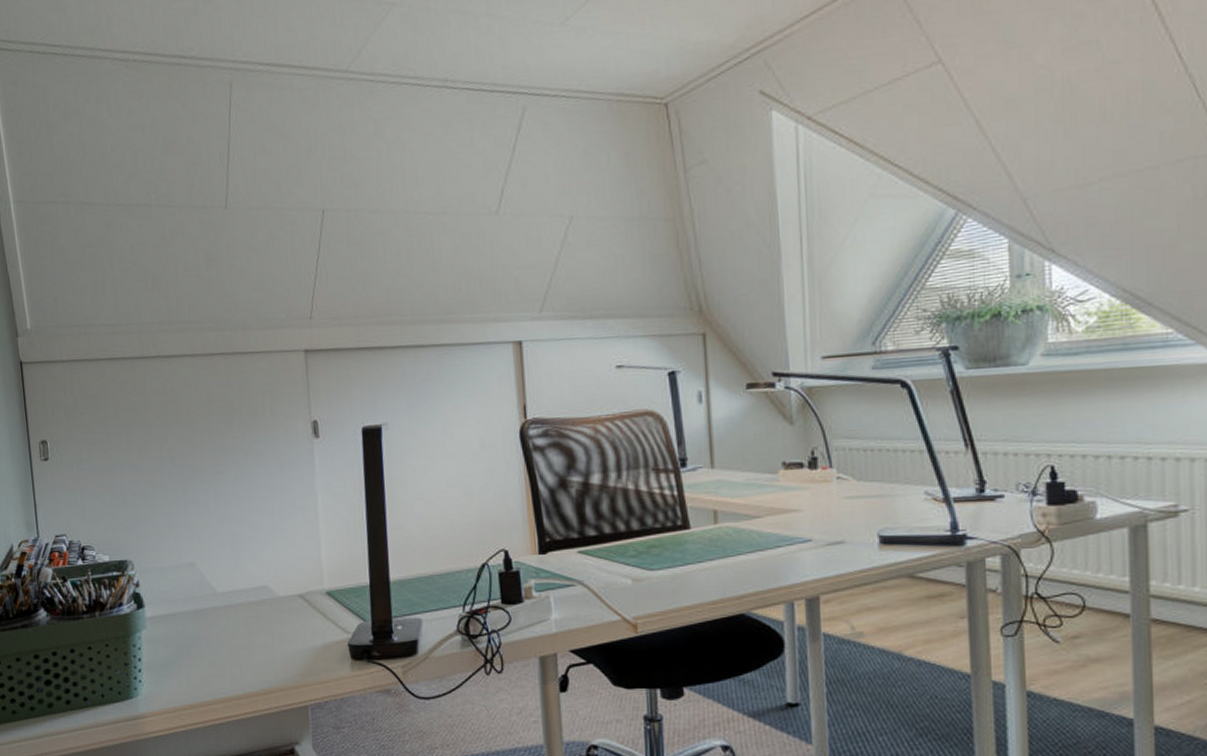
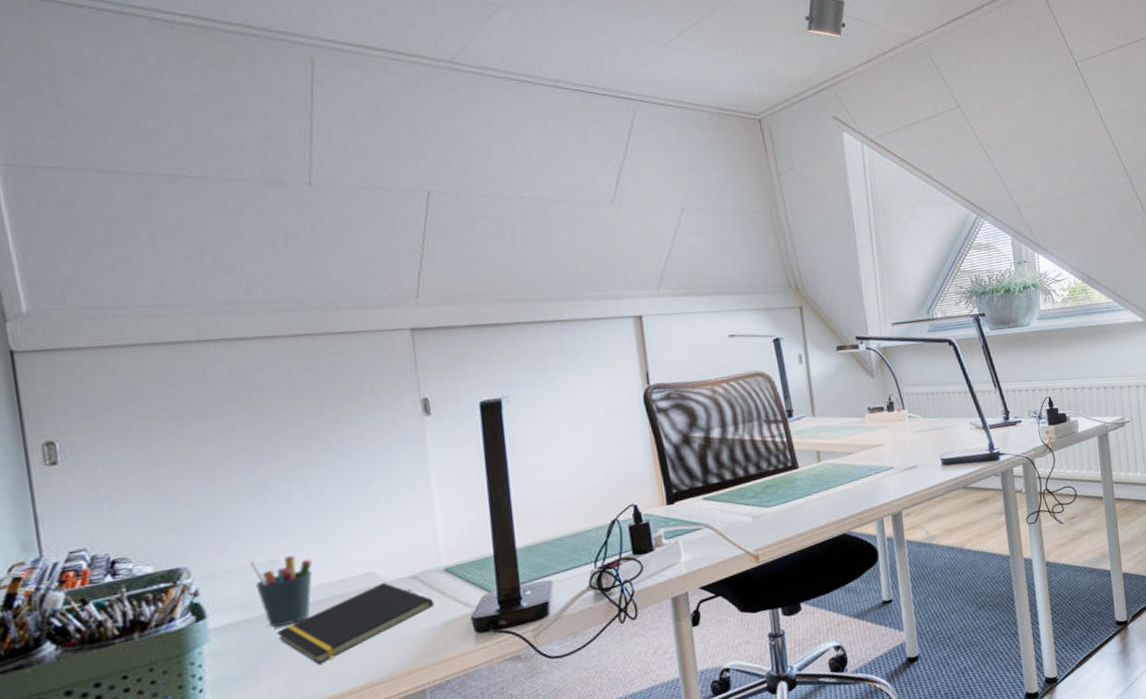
pen holder: none [176,561,221,624] -> present [250,555,312,628]
notepad: none [193,597,318,665] -> present [276,582,435,664]

